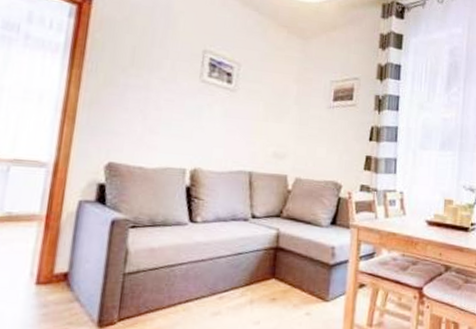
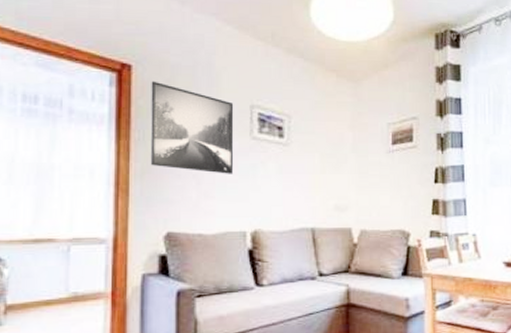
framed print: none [99,16,188,113] -> present [150,81,234,174]

